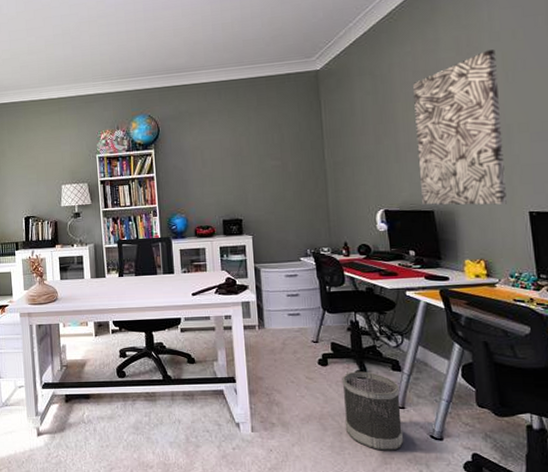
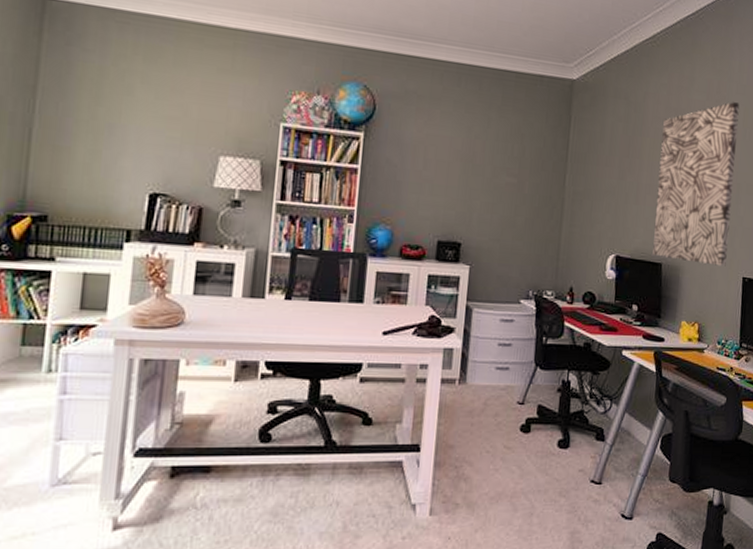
wastebasket: present [342,371,404,451] -> none [537,440,600,534]

